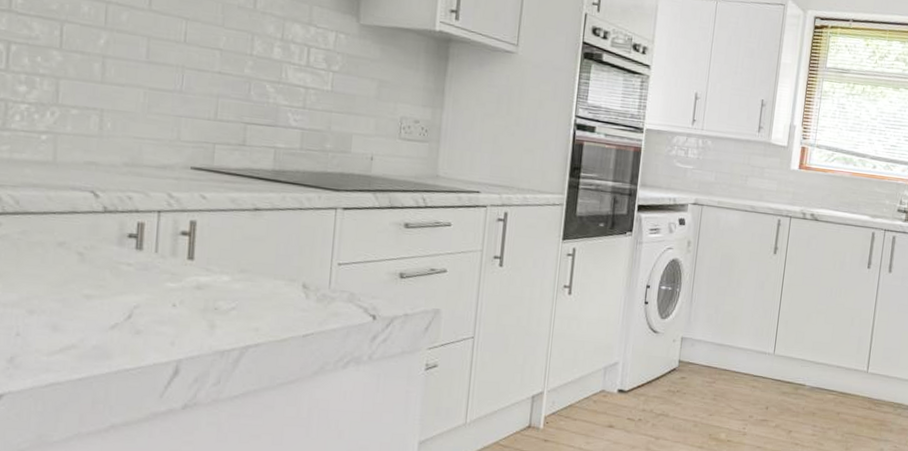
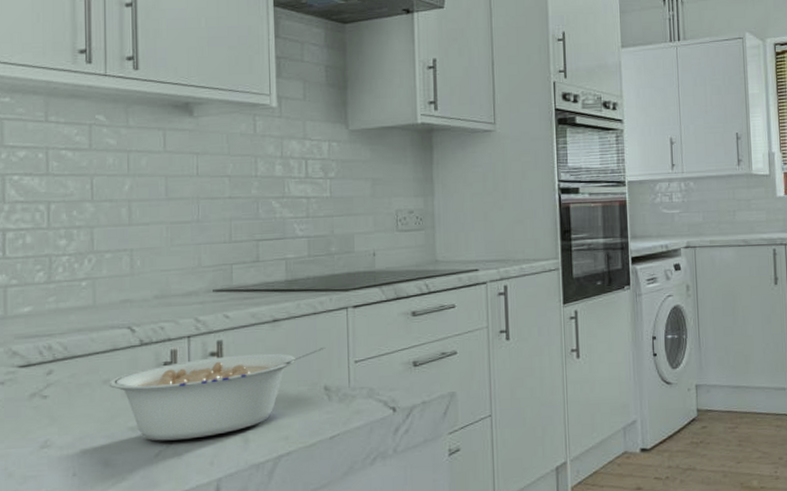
legume: none [64,236,309,316] -> present [109,348,326,441]

